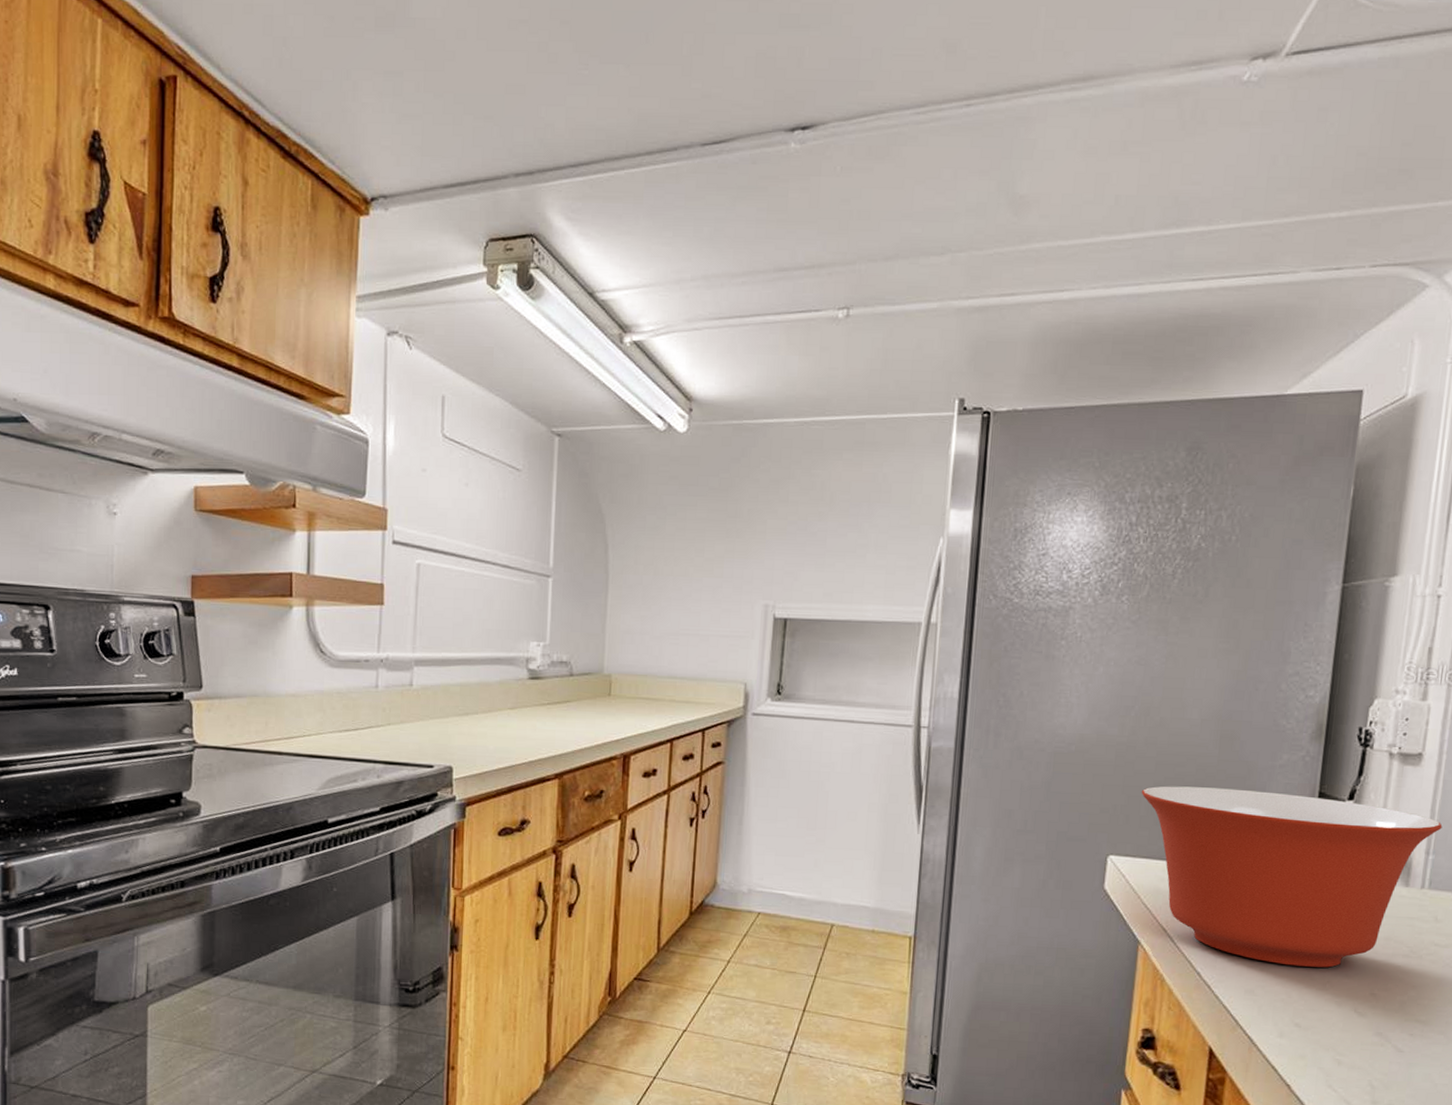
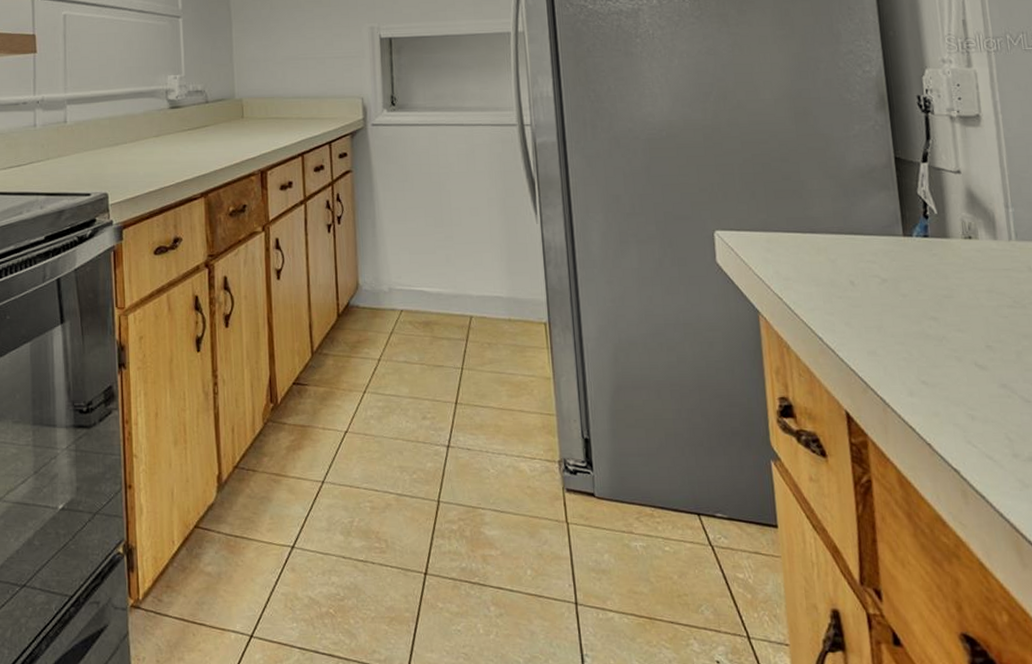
mixing bowl: present [1141,786,1442,968] -> none [733,160,1014,324]

